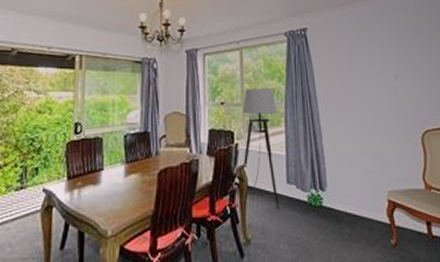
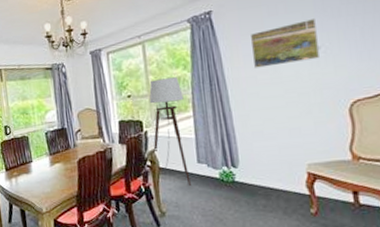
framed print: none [339,50,398,89] -> present [249,19,321,68]

